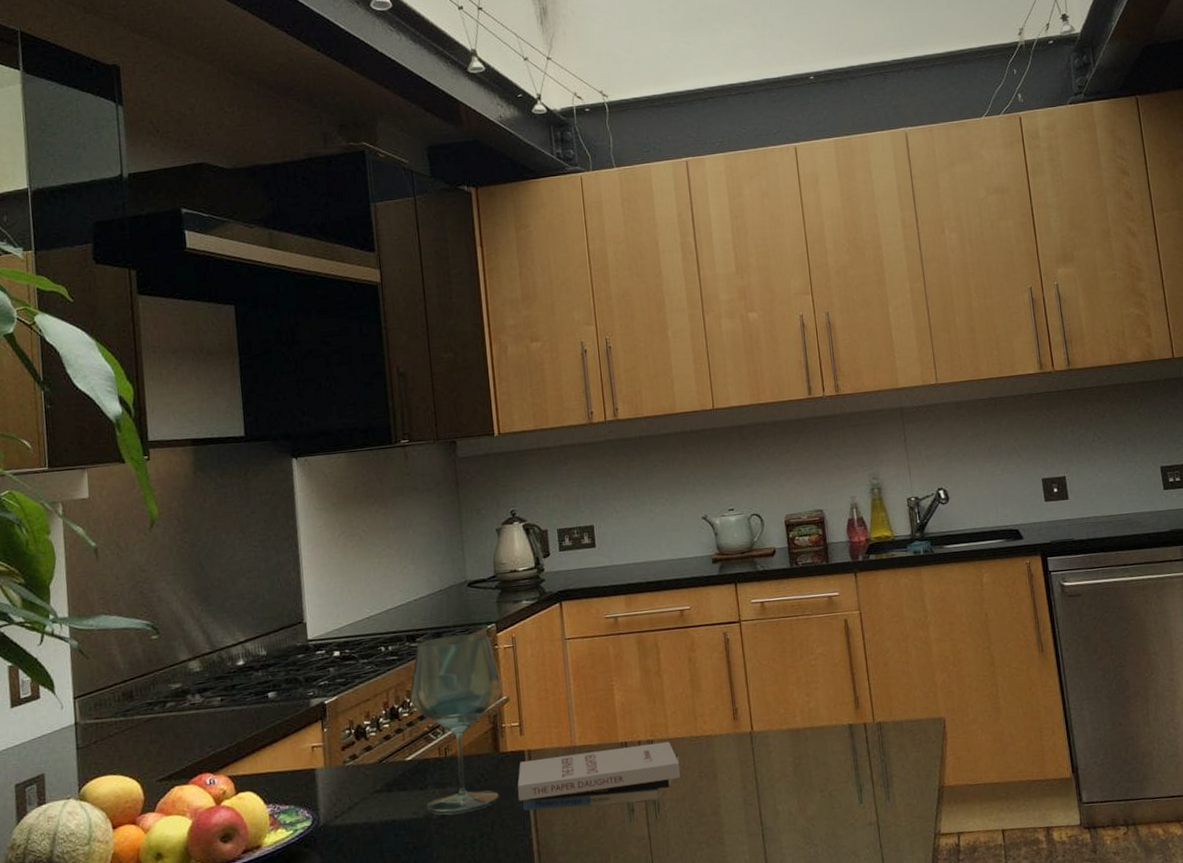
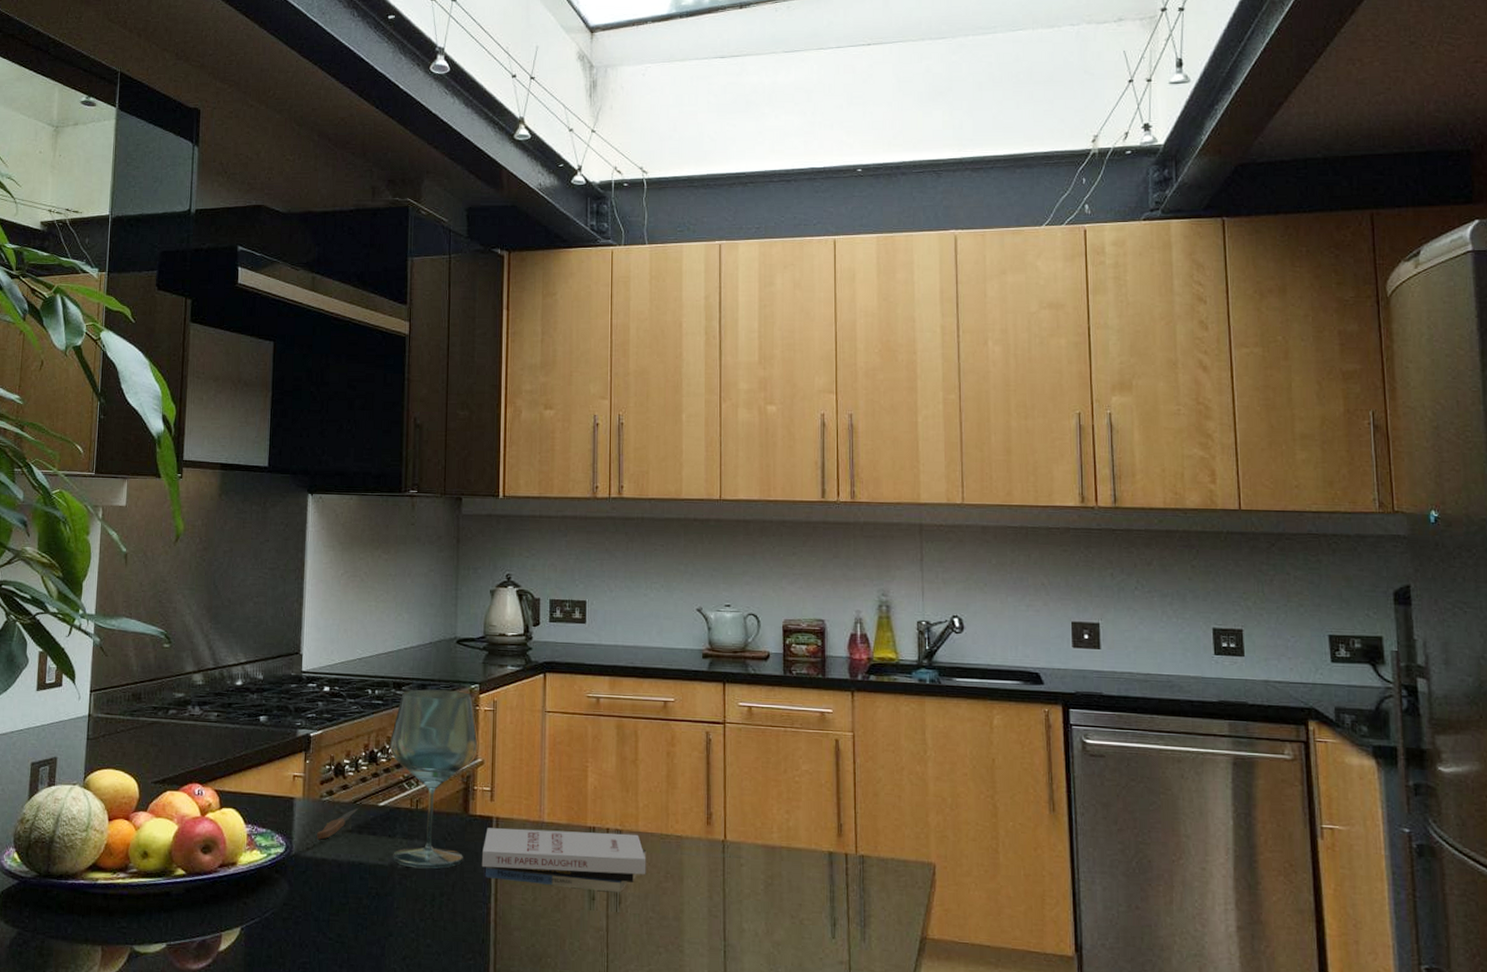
knife: none [343,766,386,806] -> present [316,807,359,840]

